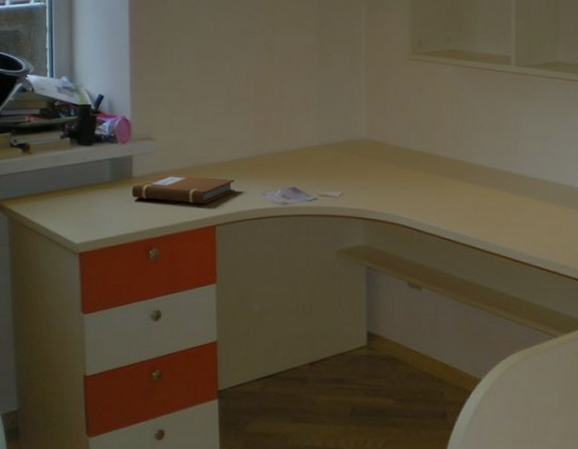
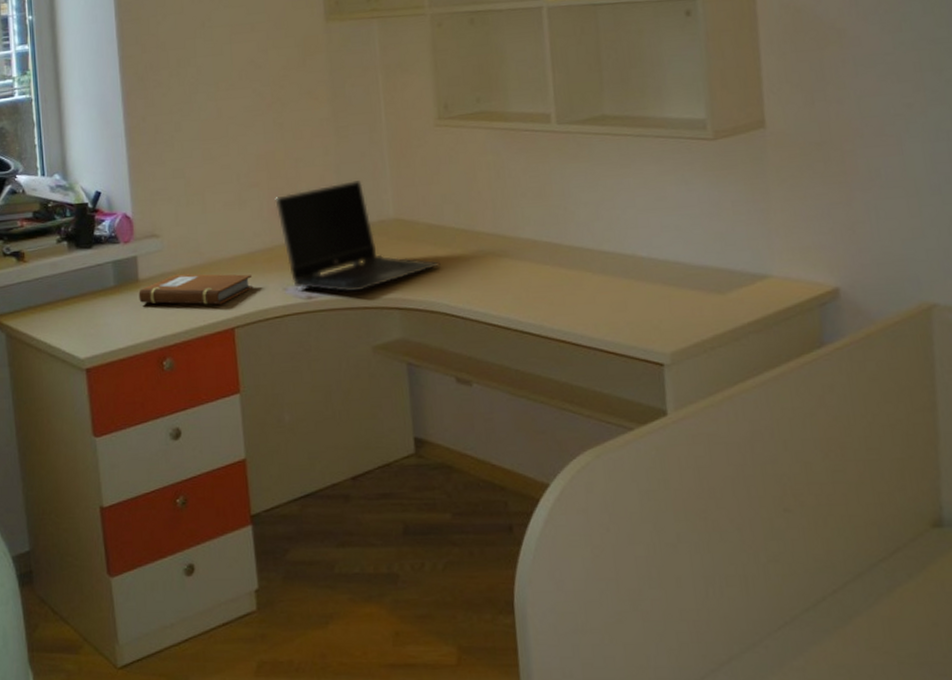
laptop computer: none [261,103,403,201] -> present [275,180,440,292]

